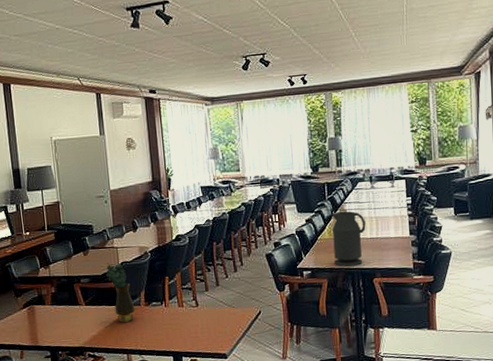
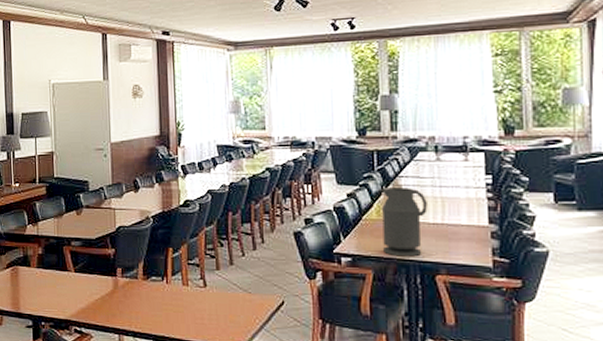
vase: present [106,262,136,322] -> none [100,225,131,296]

